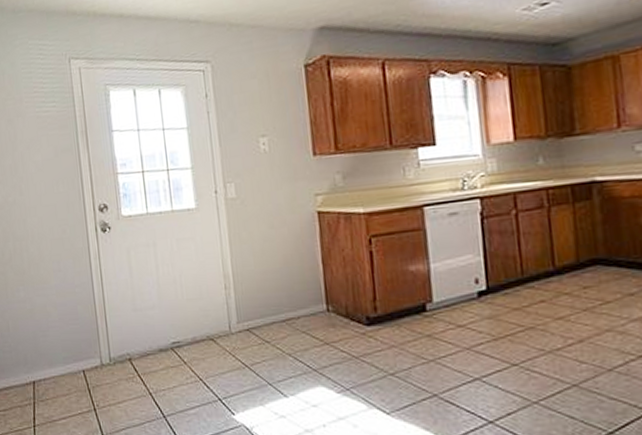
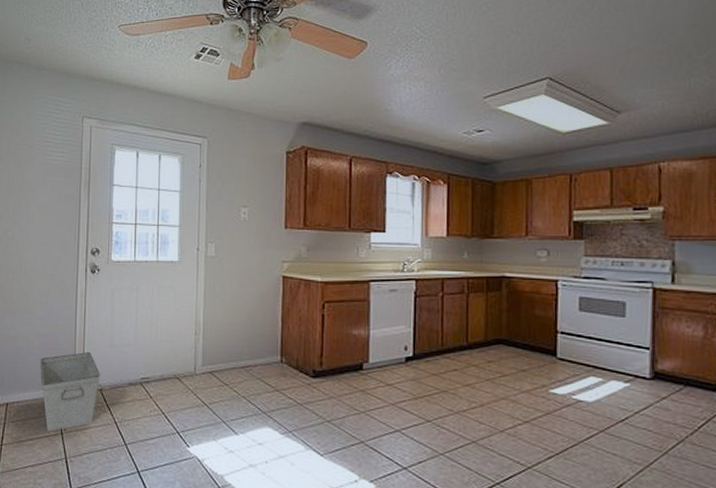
storage bin: none [61,319,127,408] -> present [40,352,100,431]

